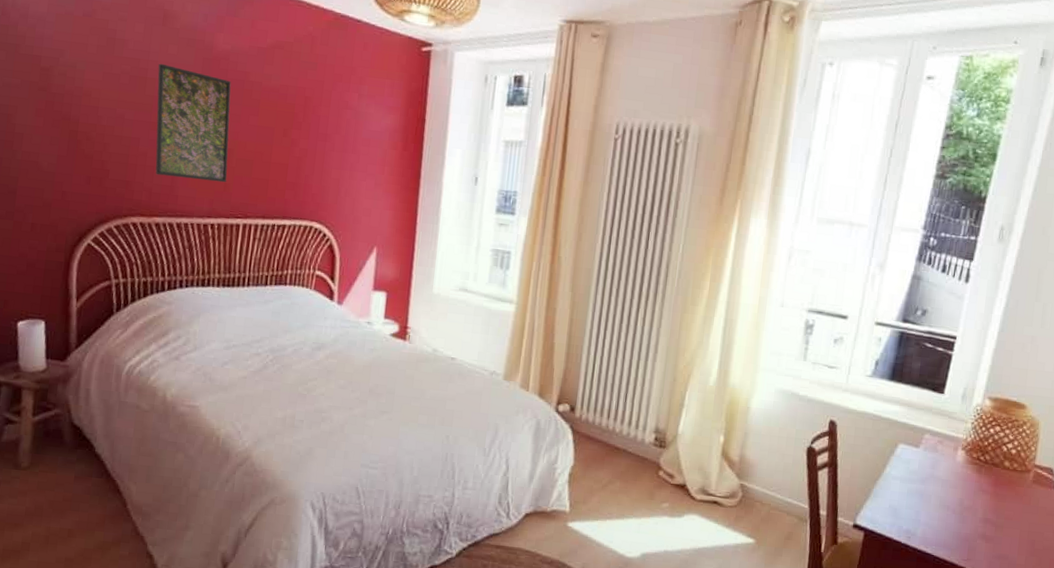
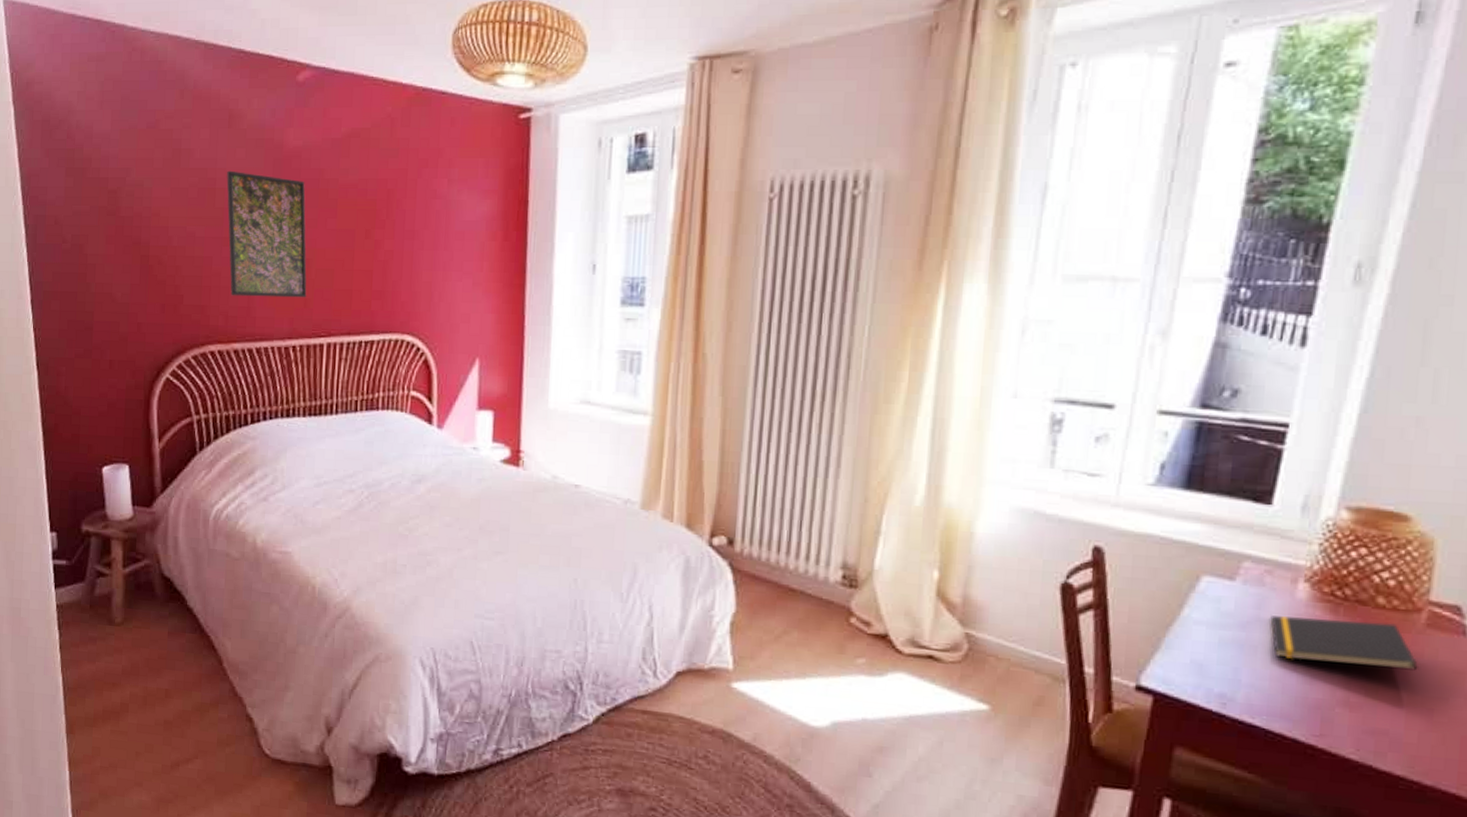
notepad: none [940,473,1027,513] -> present [1270,615,1418,671]

